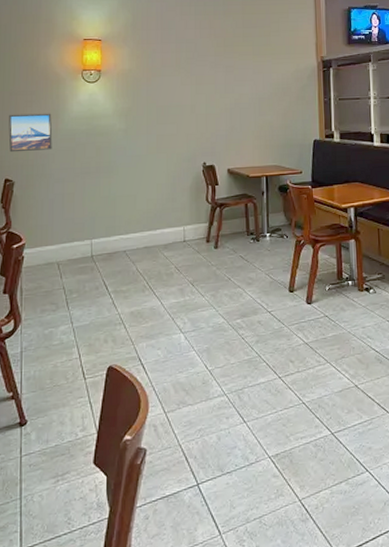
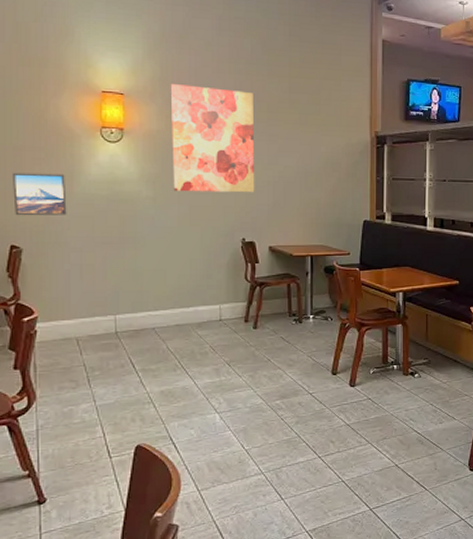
wall art: none [140,28,214,123] -> present [170,84,255,193]

